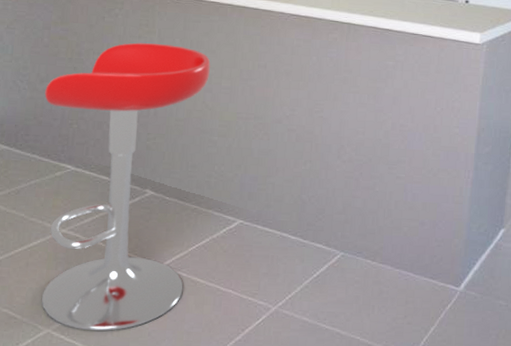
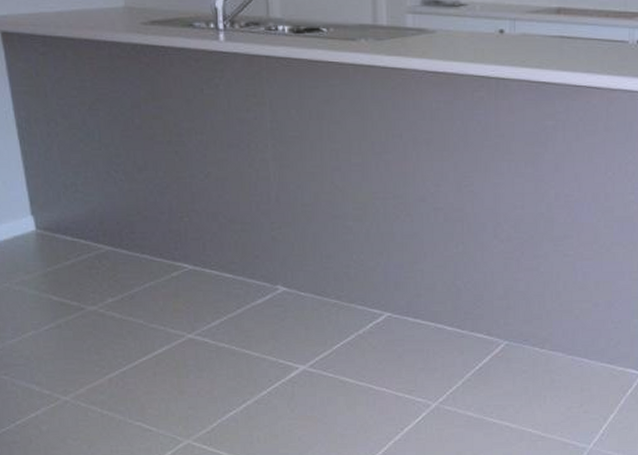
bar stool: present [42,43,211,331] -> none [145,117,336,439]

